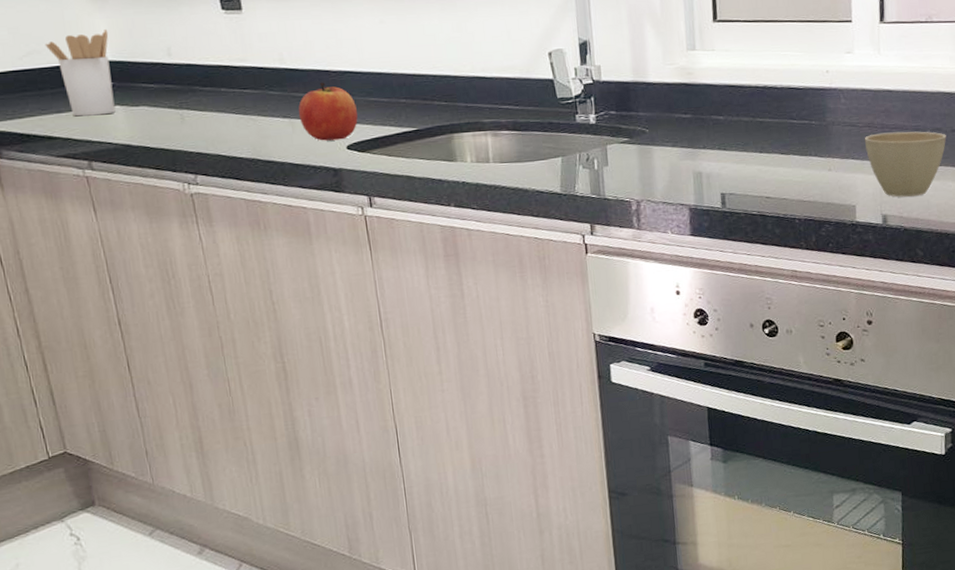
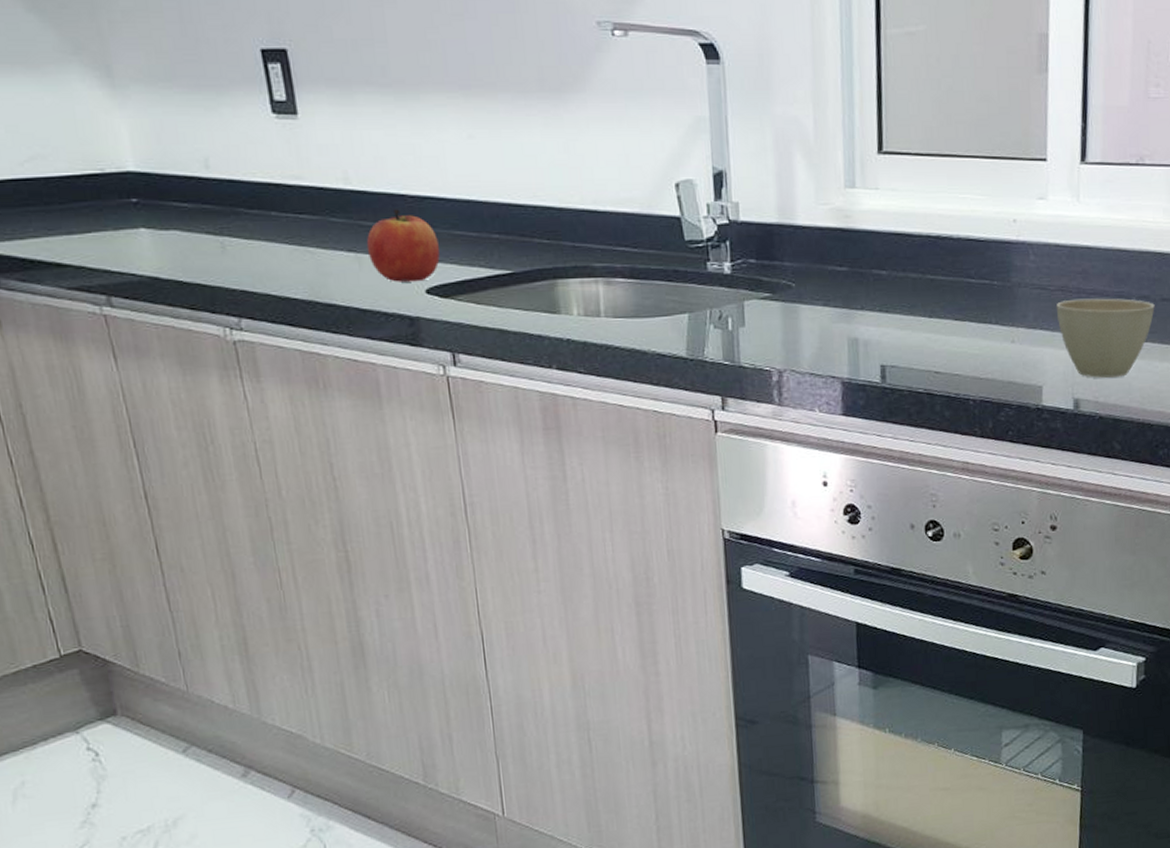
utensil holder: present [45,29,116,117] -> none [51,132,140,240]

